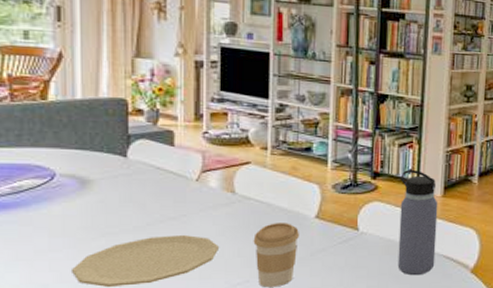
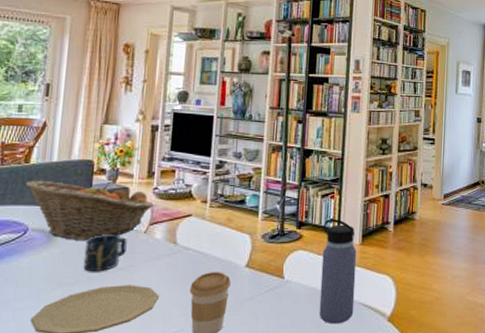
fruit basket: none [45,119,205,187] -> present [25,180,154,240]
cup: none [127,182,177,222] -> present [83,235,127,272]

